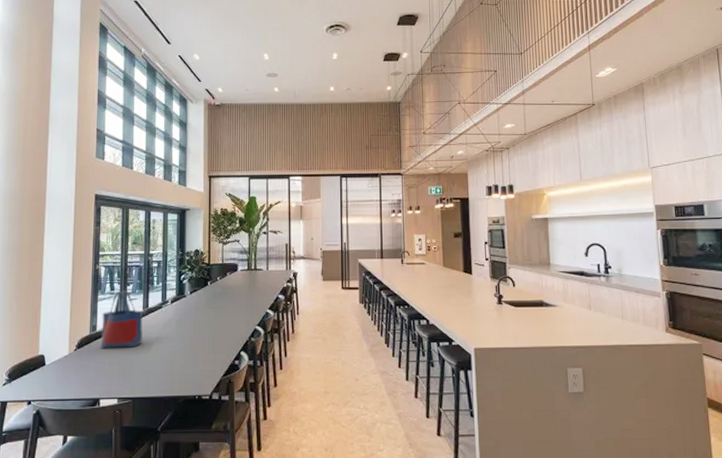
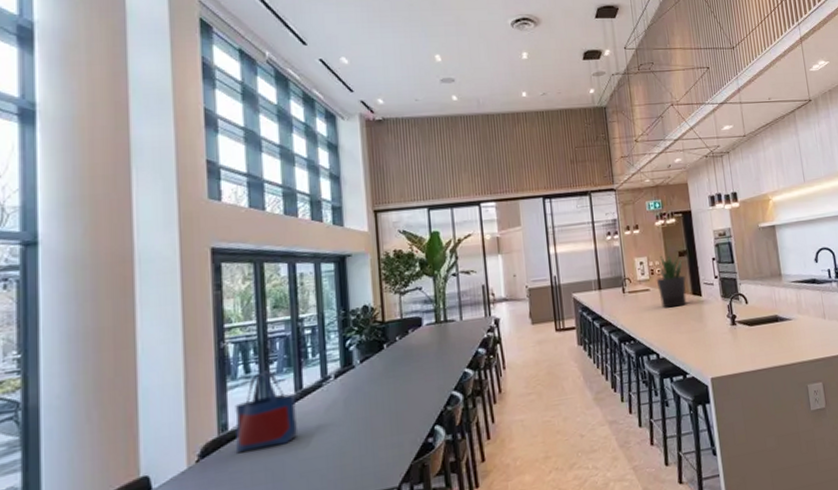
planter: none [432,233,459,282] -> present [656,254,687,308]

